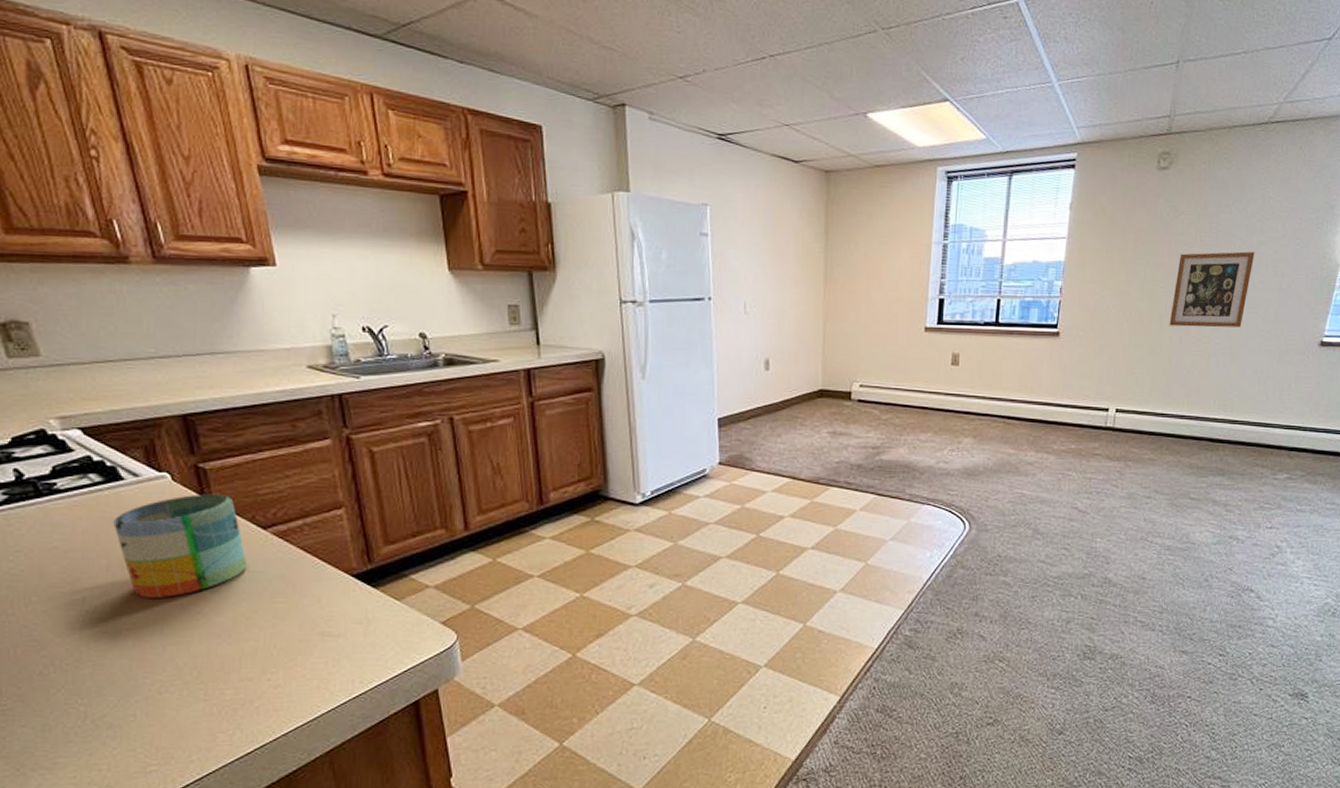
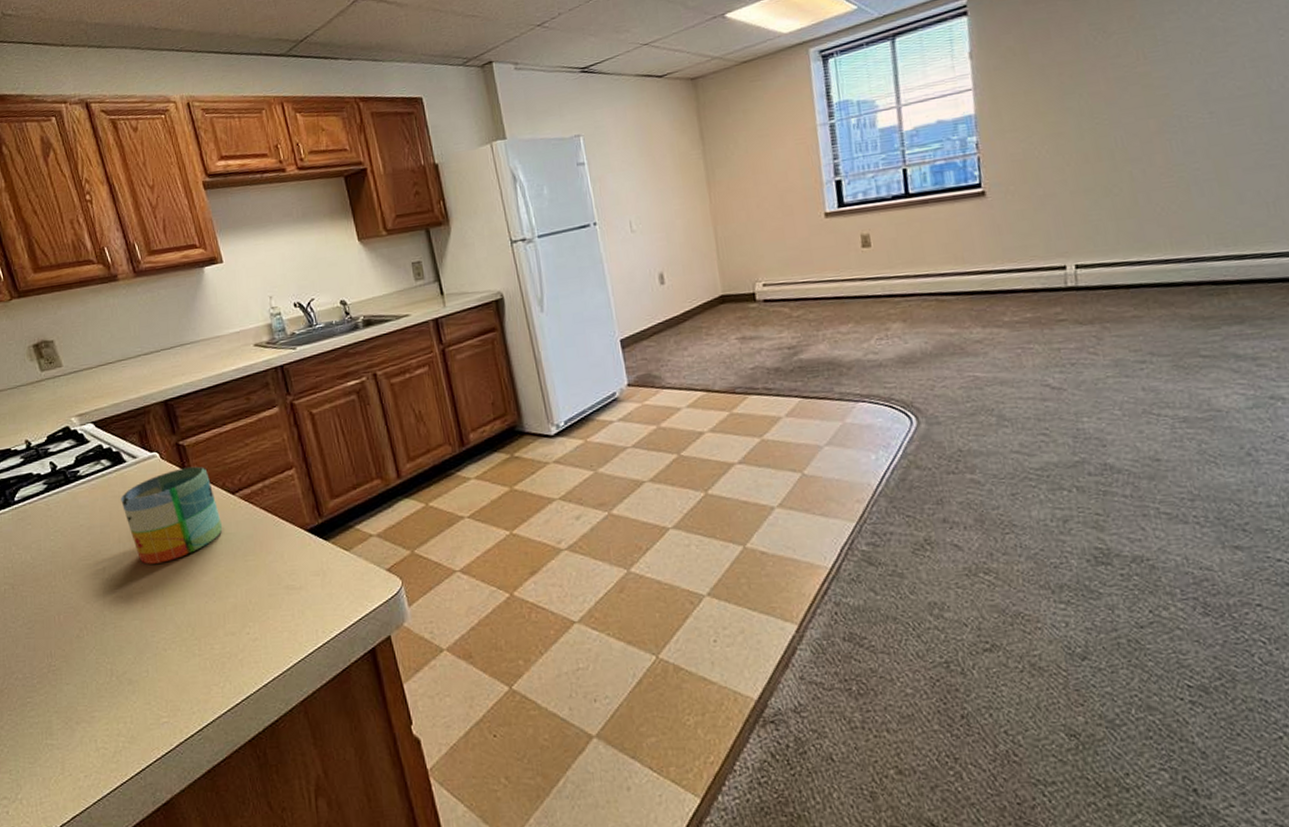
wall art: present [1169,251,1255,328] -> none [1121,56,1225,160]

